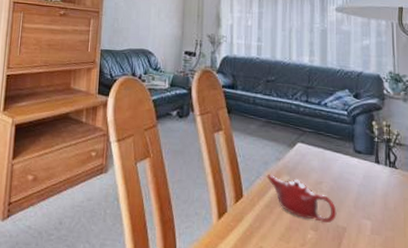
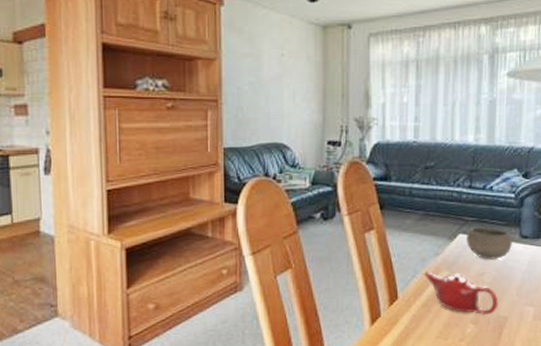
ceramic bowl: none [305,137,347,170] -> present [466,226,512,260]

